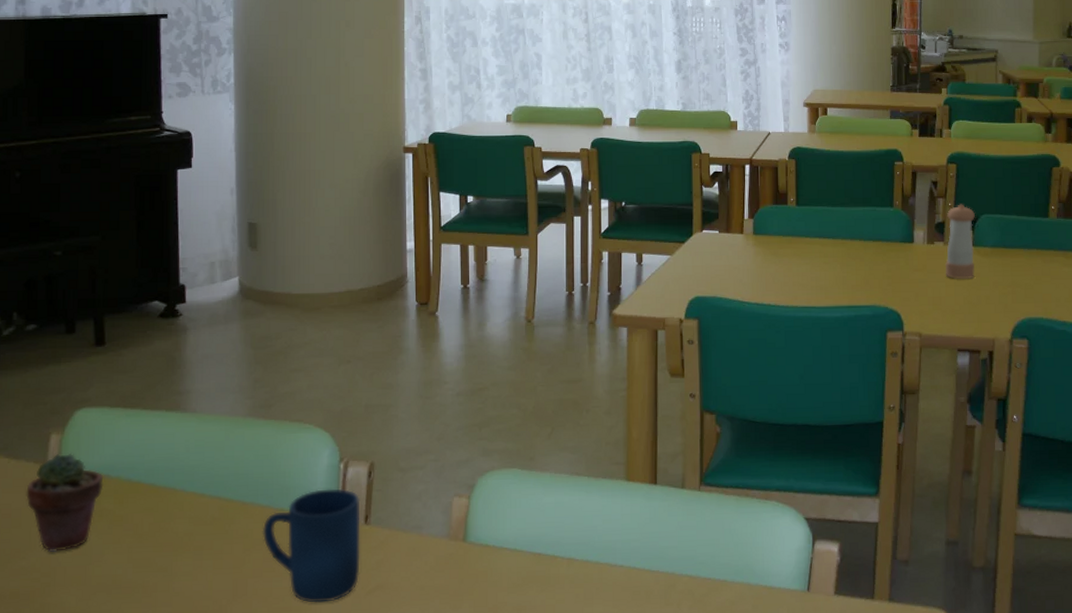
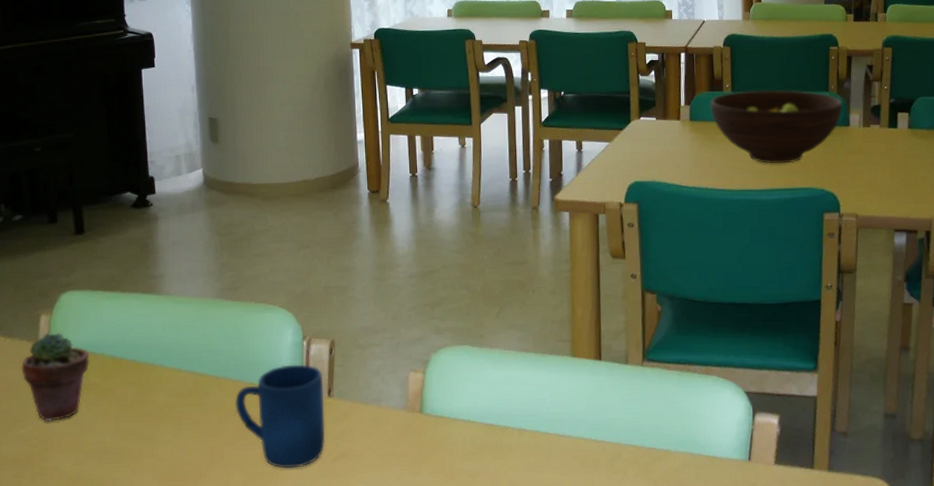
fruit bowl: none [774,204,908,281] -> present [710,89,843,164]
pepper shaker: present [944,204,975,279] -> none [881,87,911,161]

